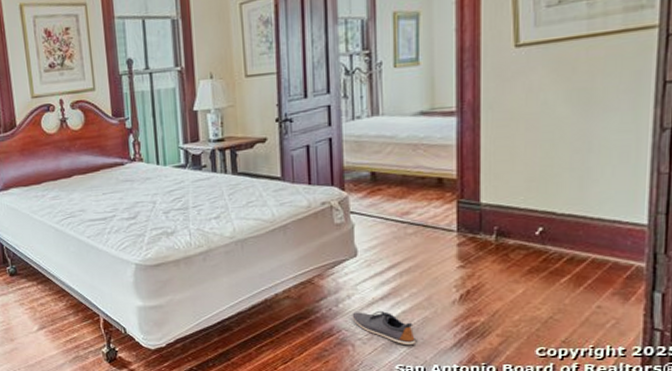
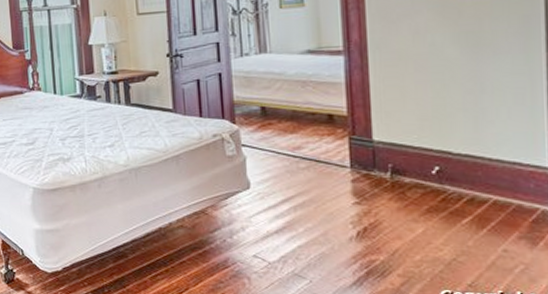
shoe: present [352,310,417,346] -> none [246,244,315,282]

